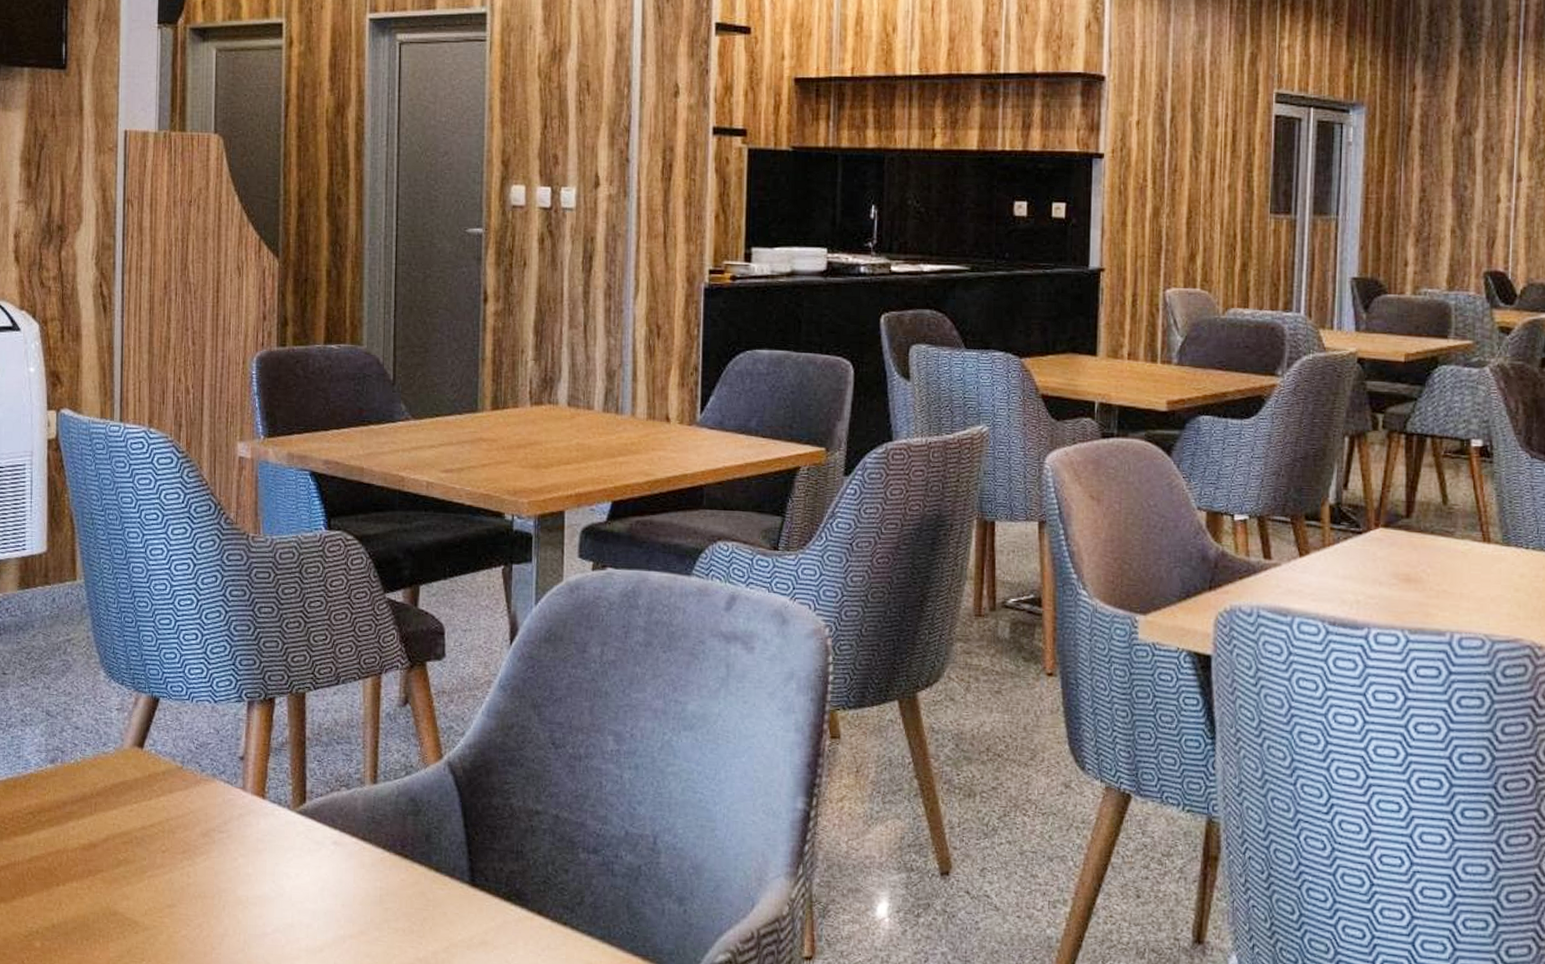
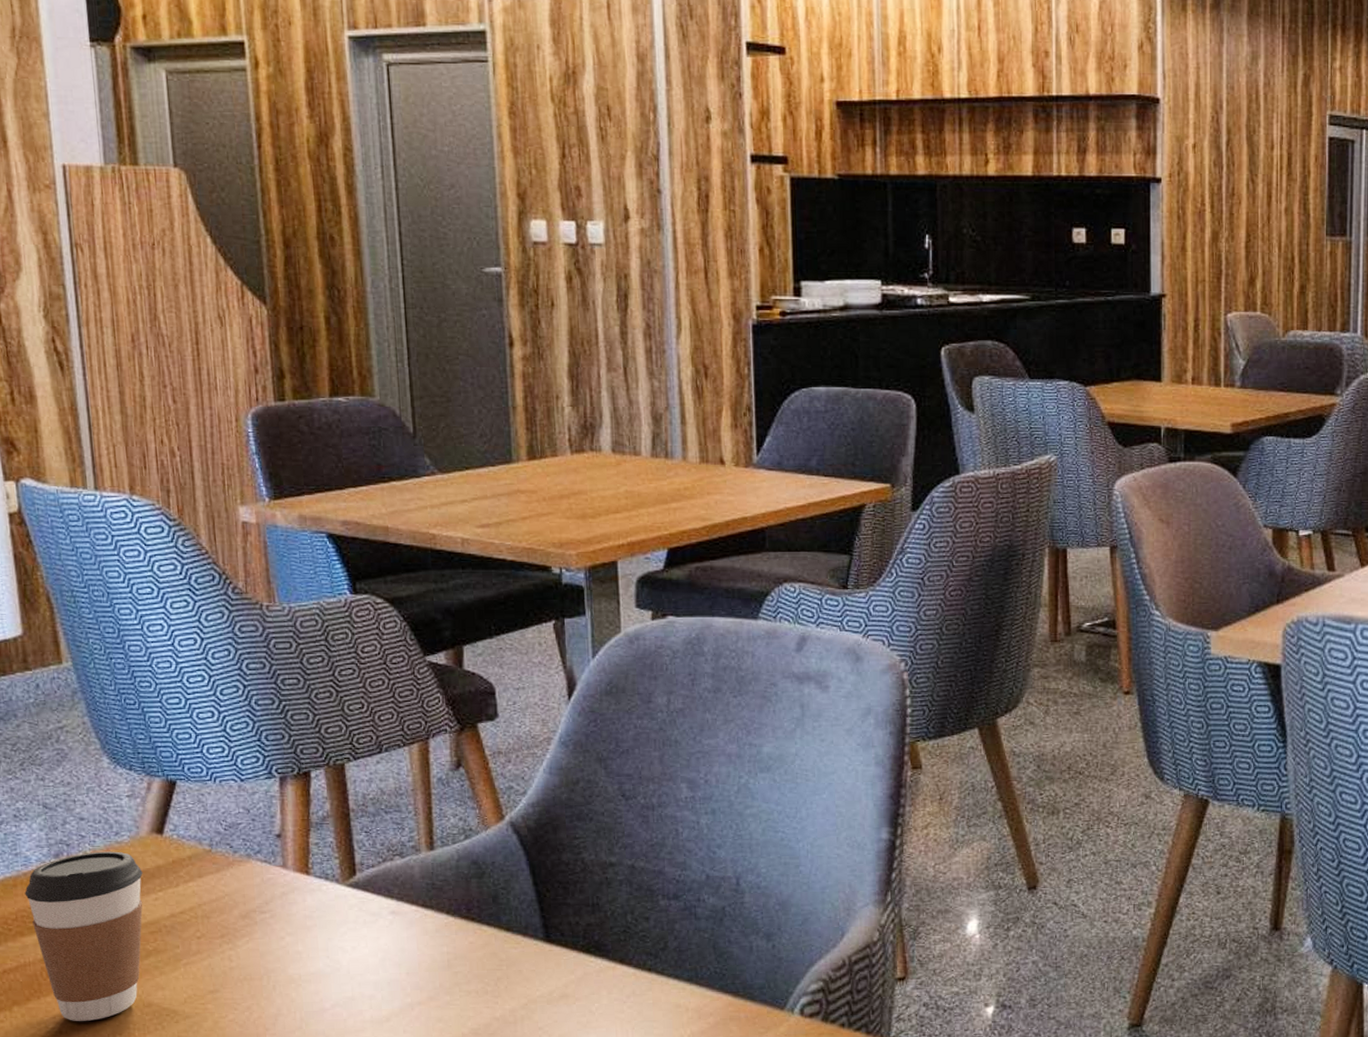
coffee cup: none [22,760,123,924] -> present [24,851,143,1022]

